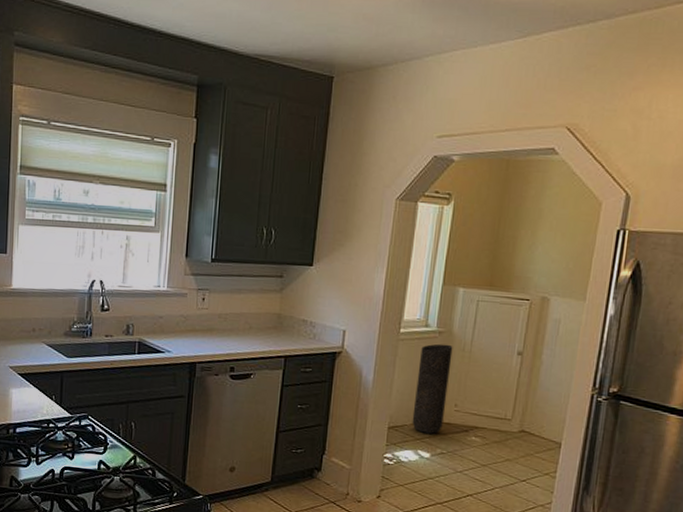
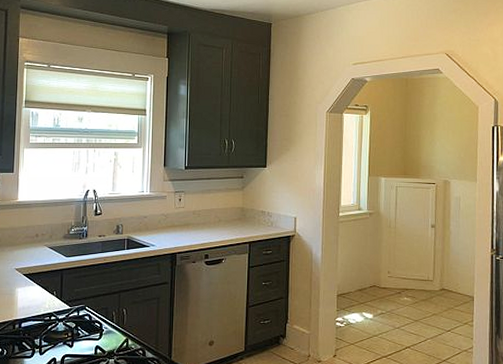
trash can: present [412,343,453,434] -> none [355,223,382,298]

